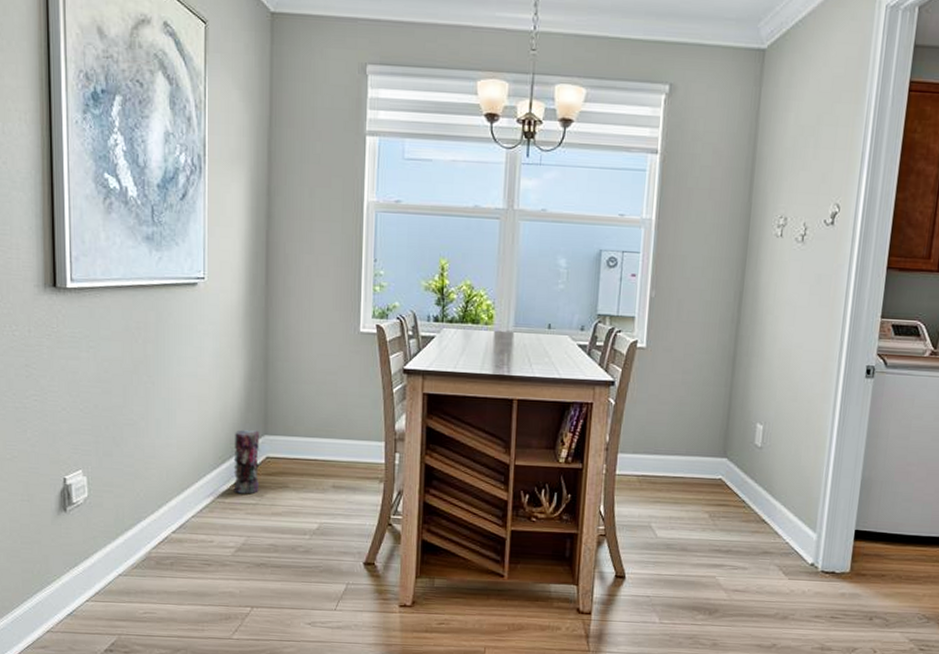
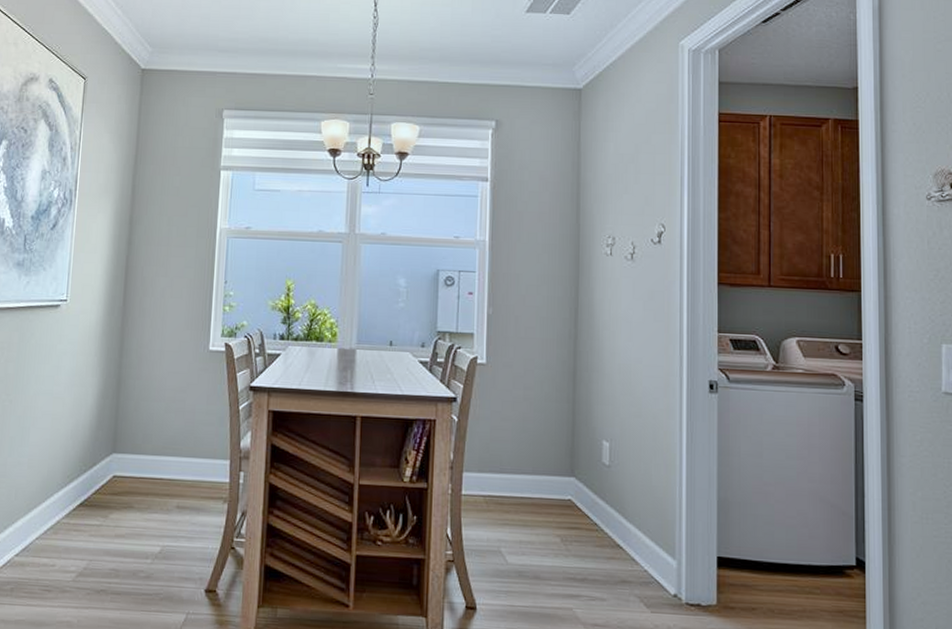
vase: present [233,430,260,494] -> none [79,448,108,515]

